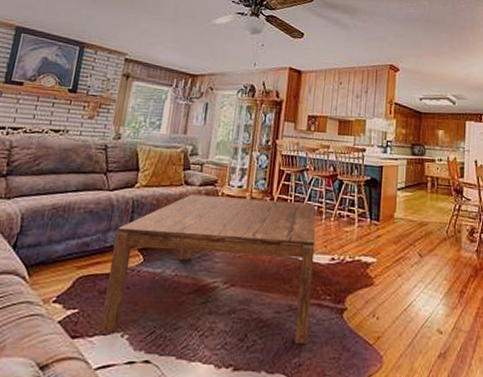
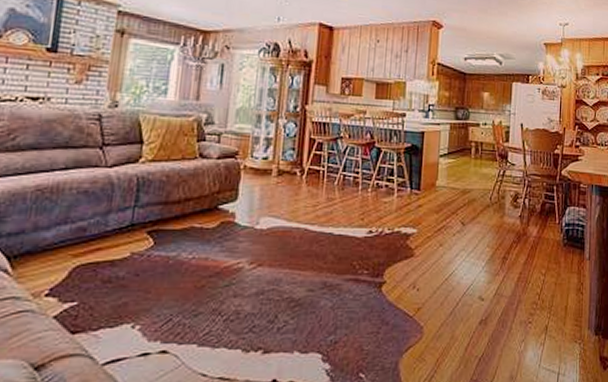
coffee table: present [100,194,316,345] -> none [106,168,352,325]

